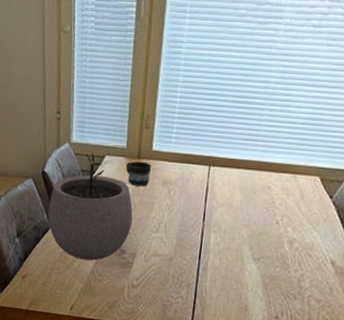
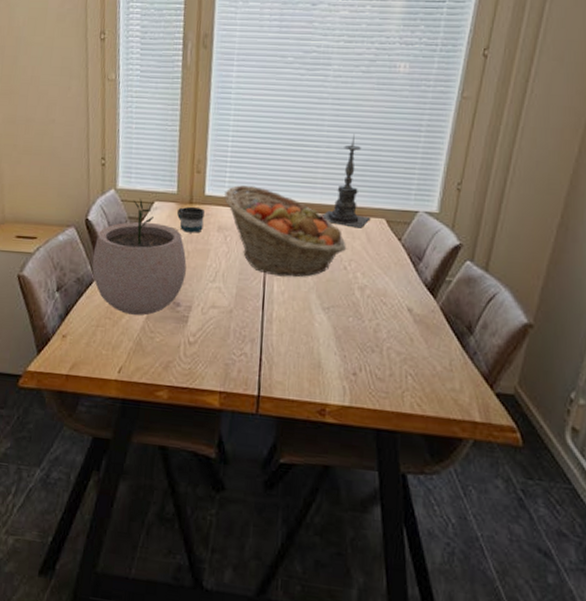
fruit basket: none [170,141,281,230] -> present [224,185,346,277]
candle holder: none [260,91,306,186] -> present [322,134,371,228]

